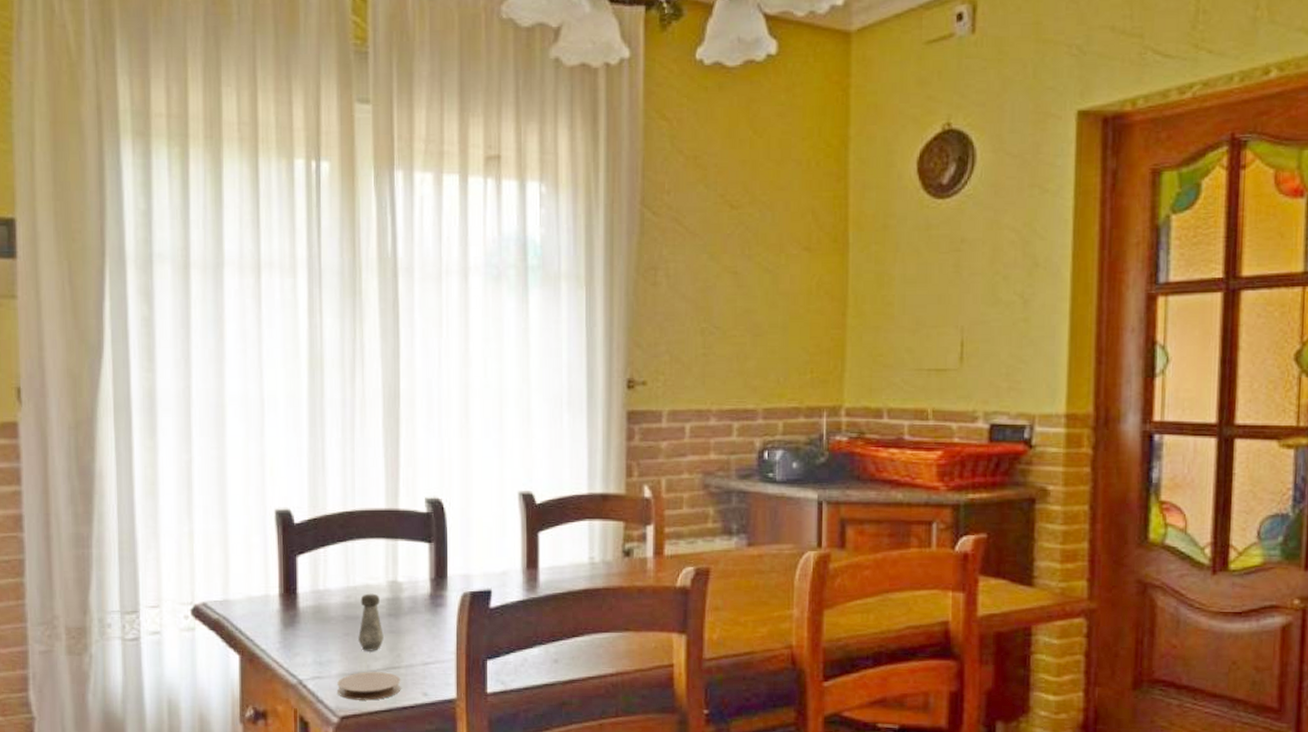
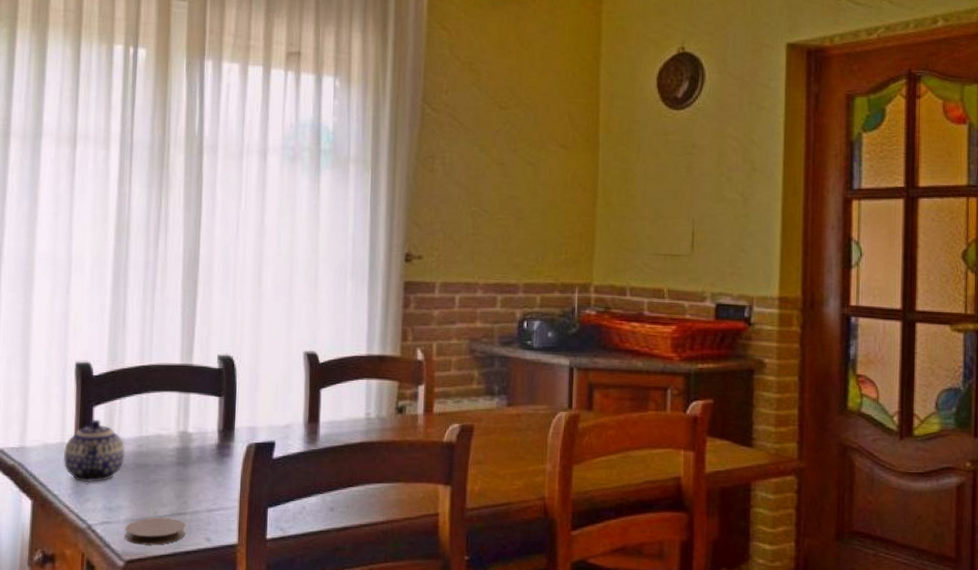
teapot: none [268,569,333,637] -> present [63,419,125,483]
salt shaker: present [358,593,384,651] -> none [147,443,172,498]

